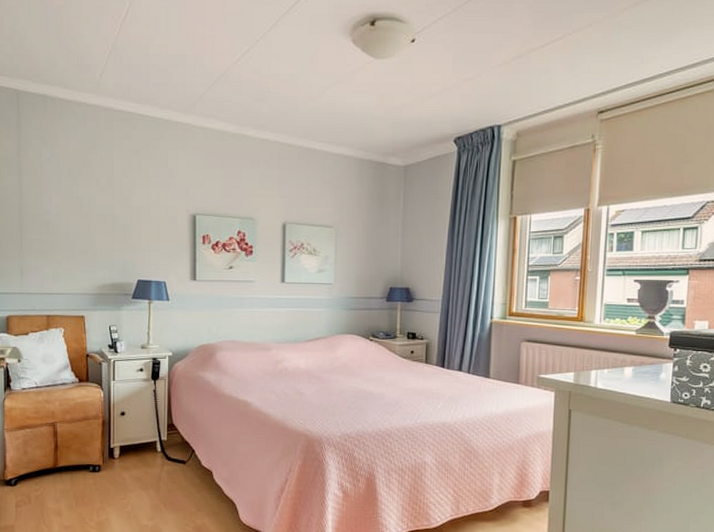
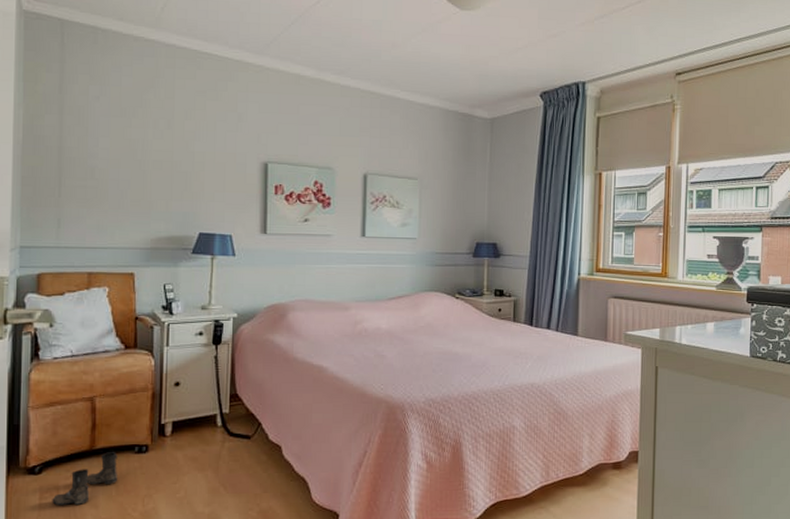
boots: none [25,469,76,513] -> present [52,451,118,506]

